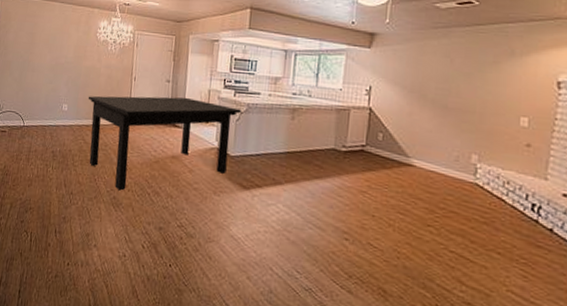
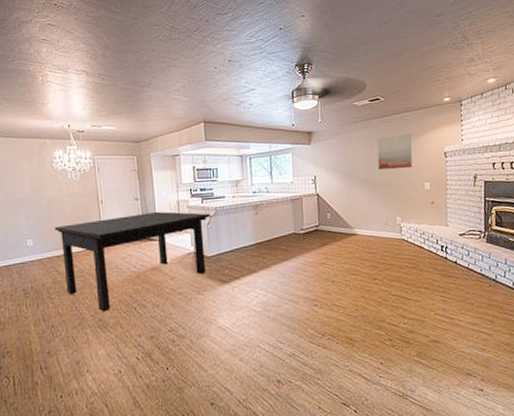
wall art: none [456,50,512,96] -> present [376,133,413,170]

